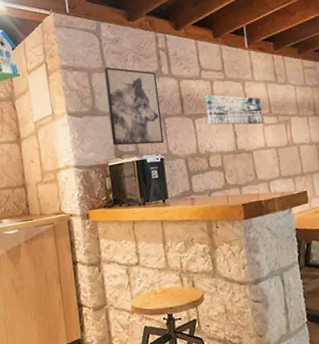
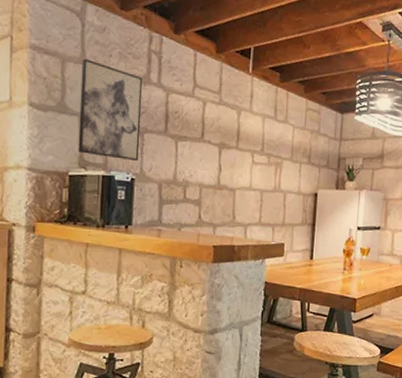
wall art: present [205,94,263,125] -> none [192,116,254,161]

